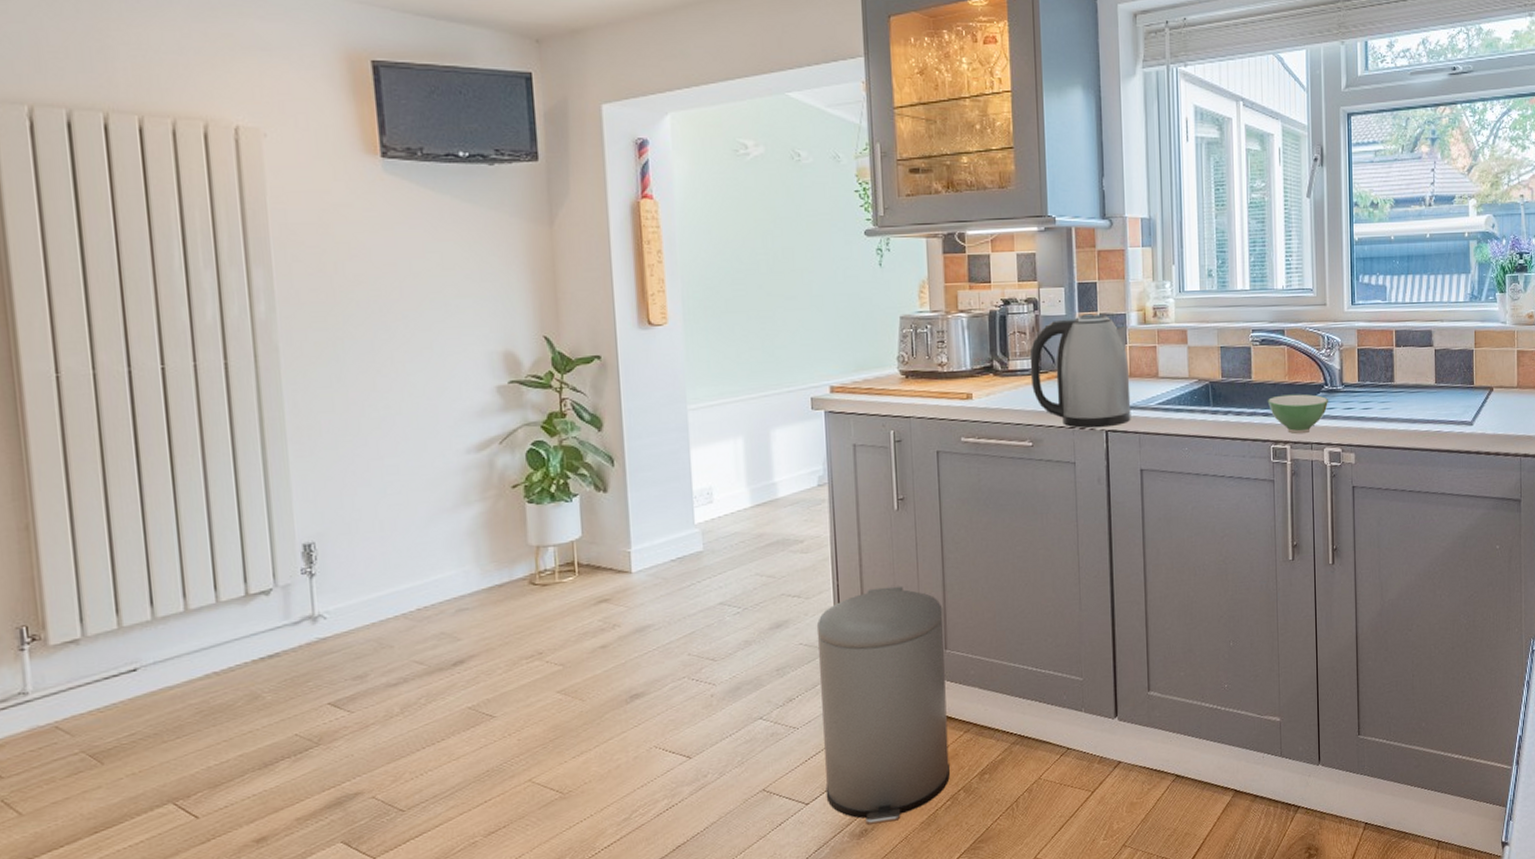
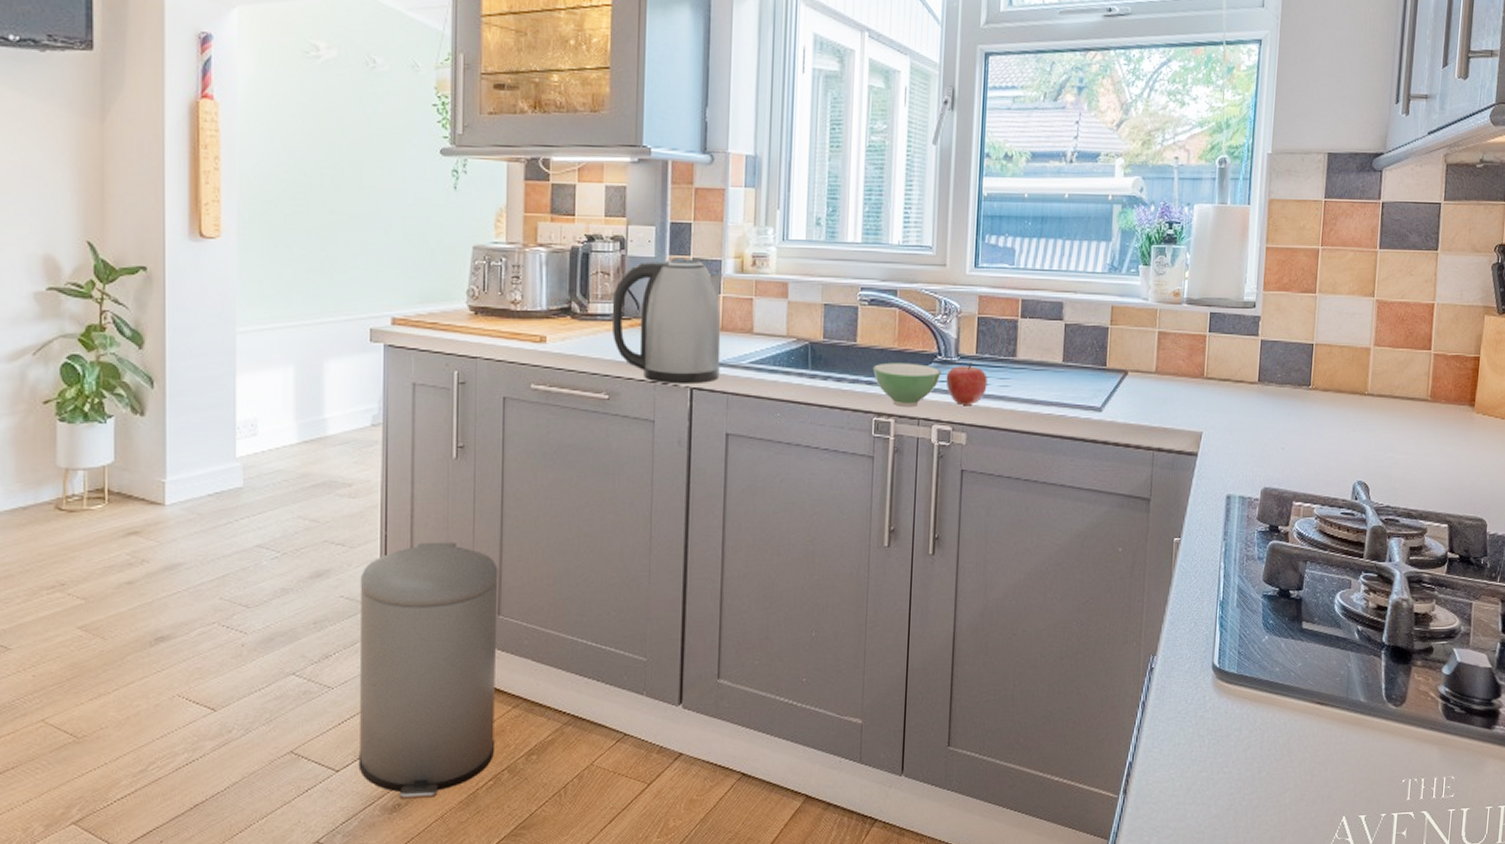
fruit: none [1333,390,1370,428] -> present [946,363,987,405]

